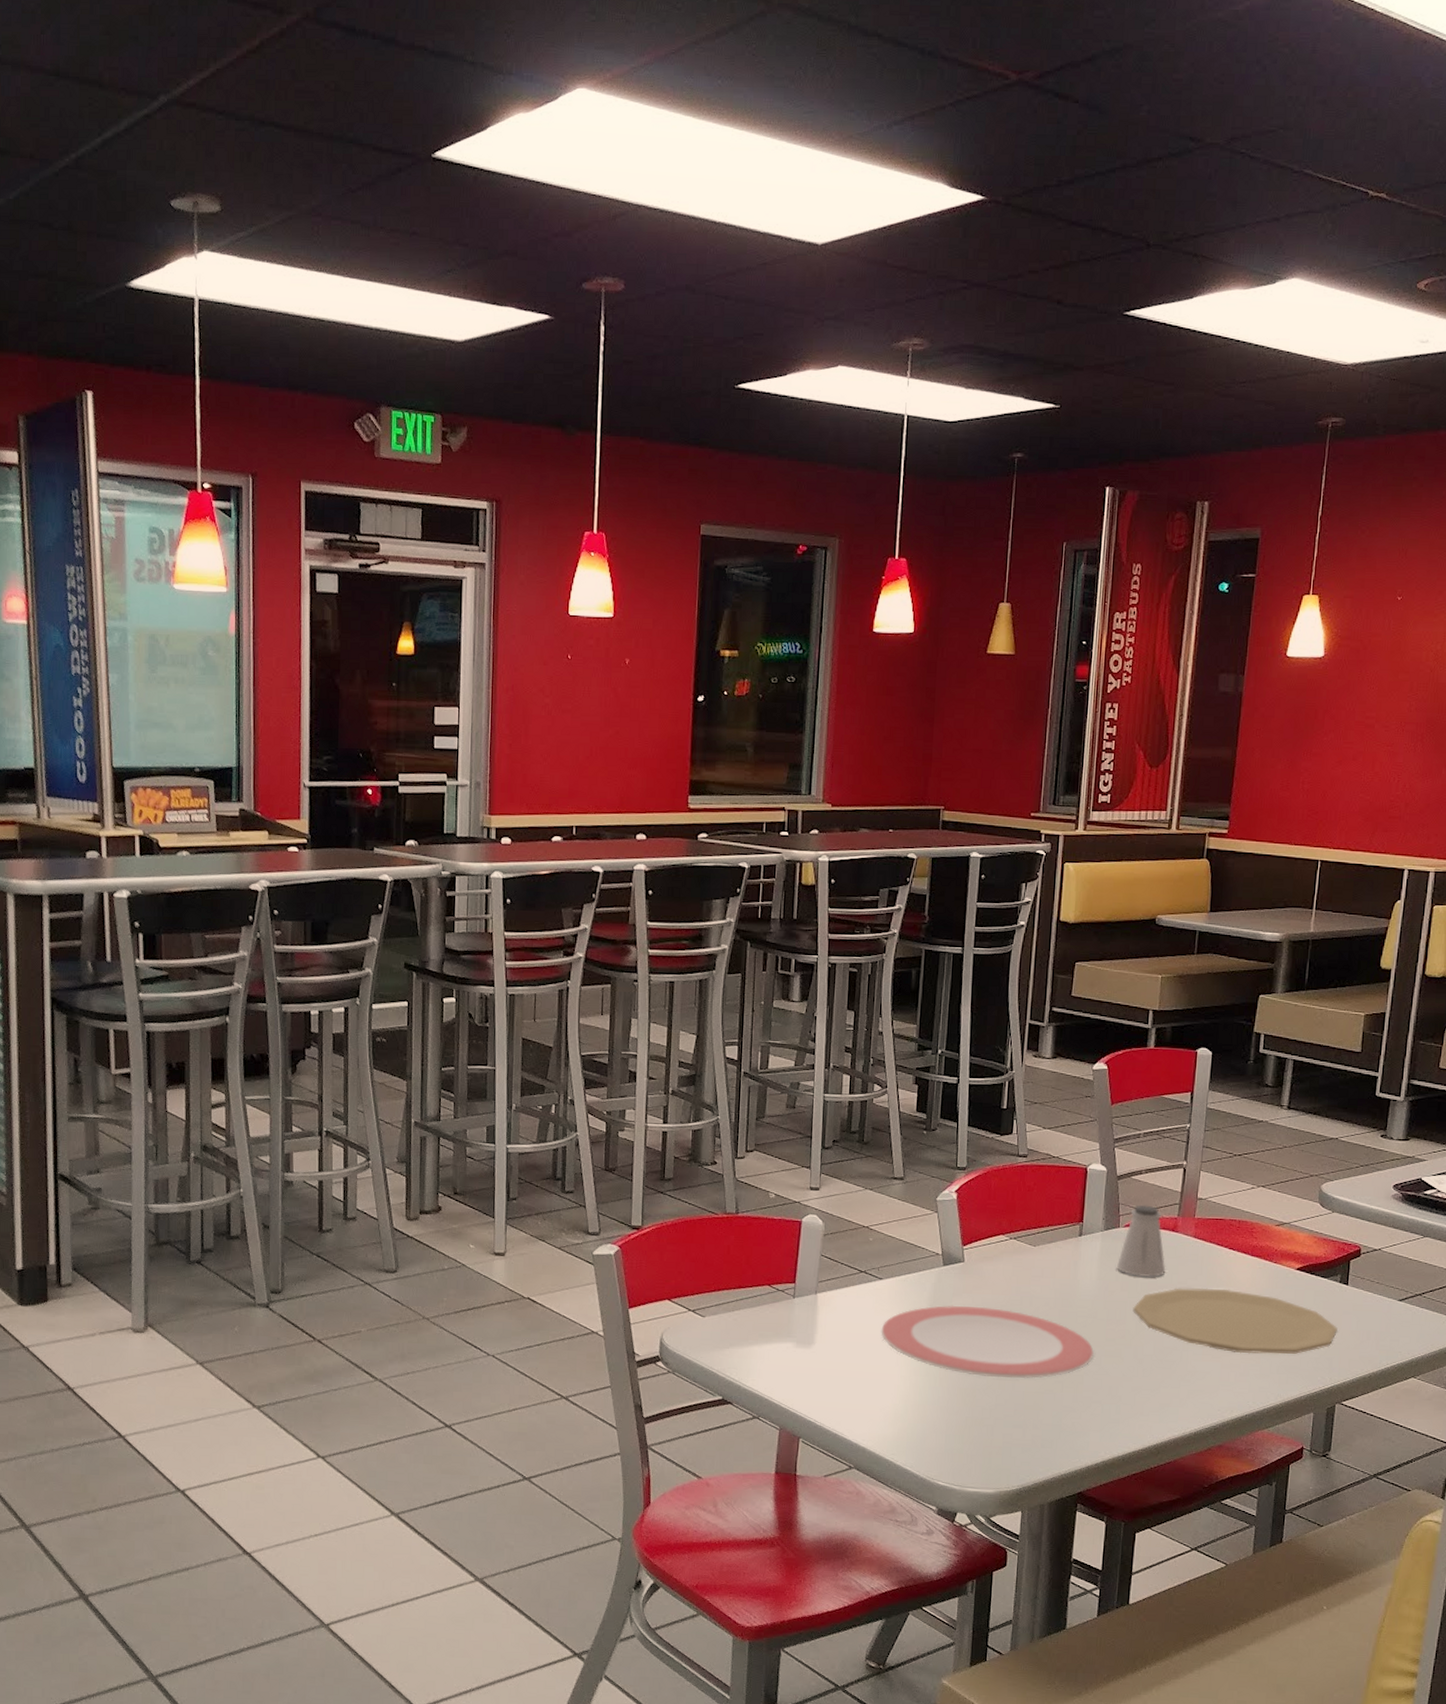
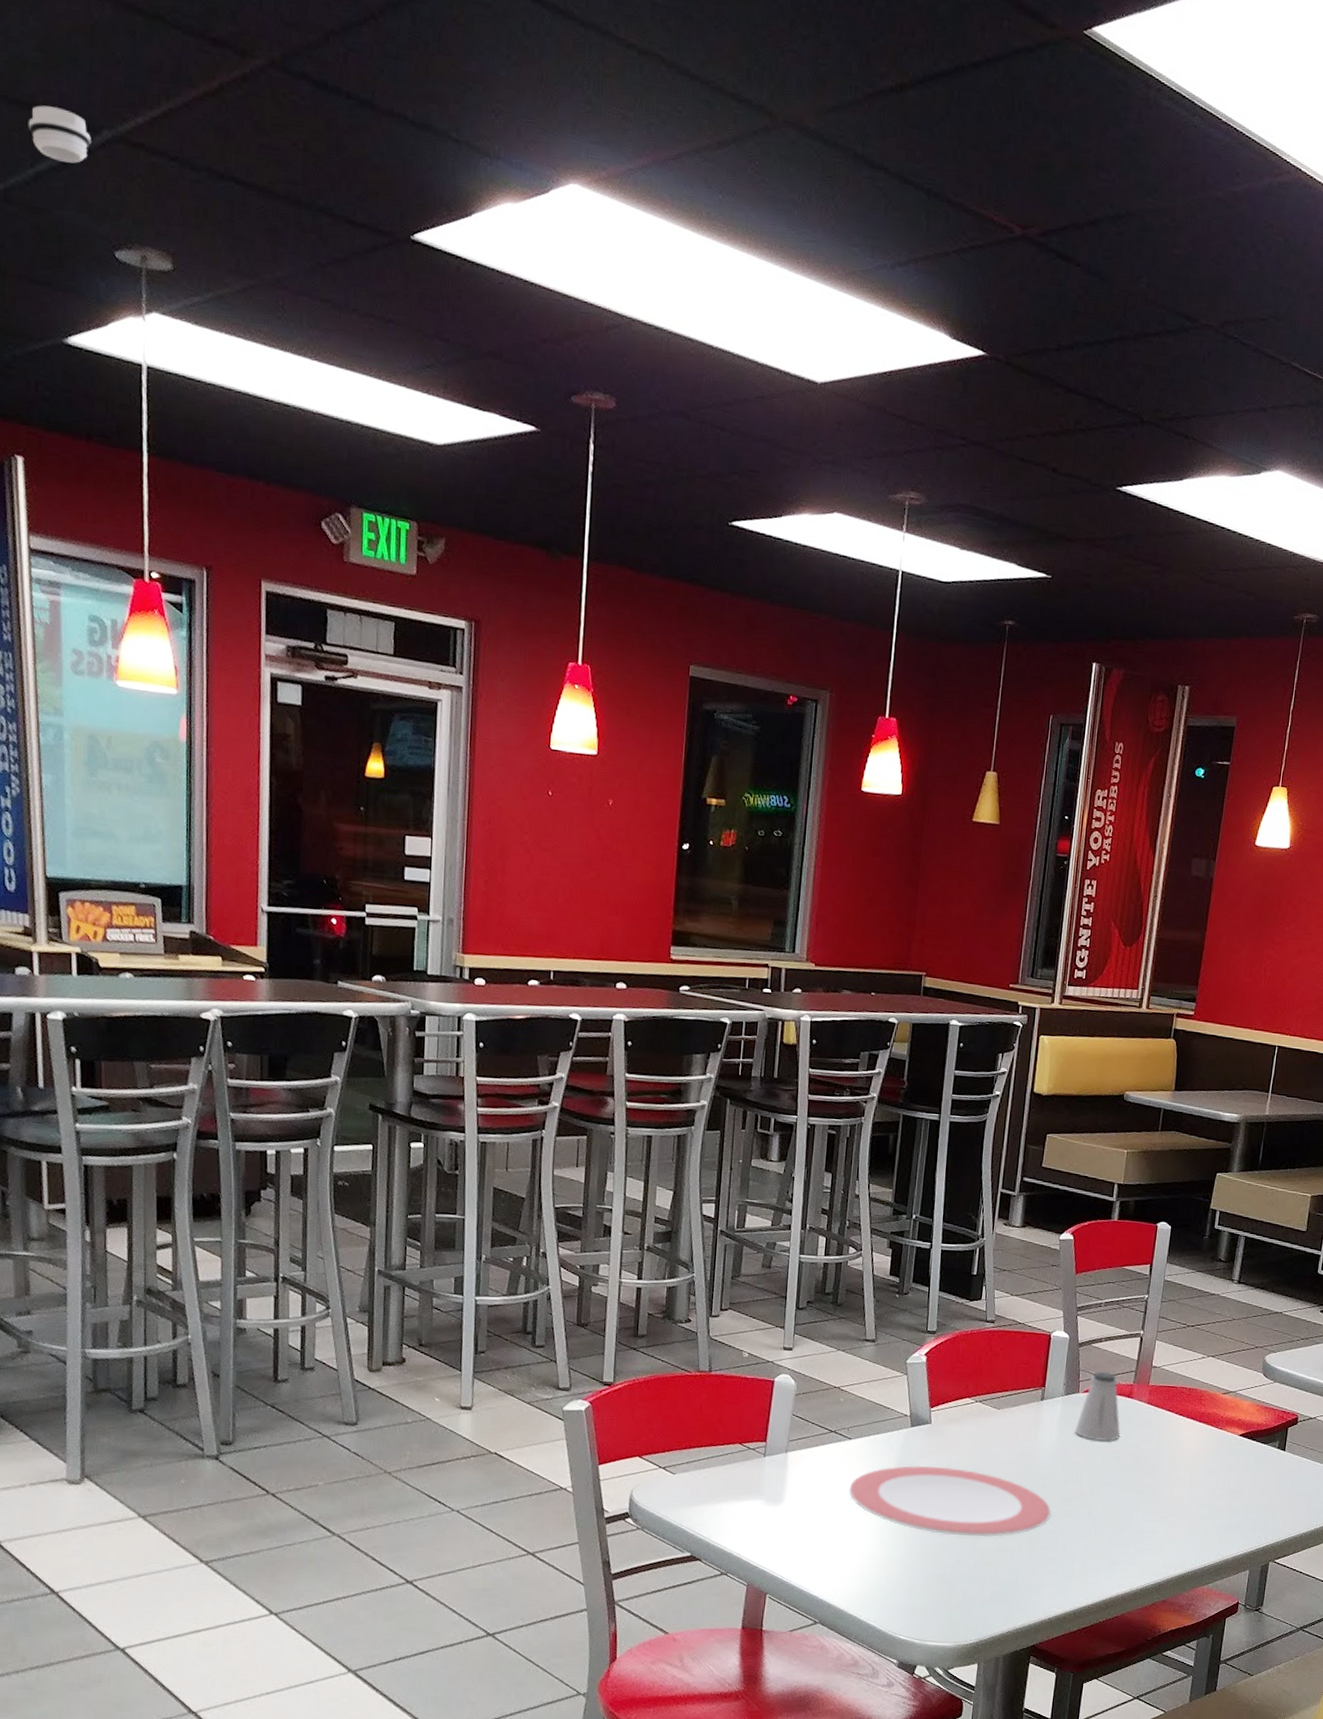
smoke detector: none [96,81,150,128] -> present [28,105,91,164]
plate: present [1133,1288,1339,1354] -> none [1088,1451,1275,1515]

